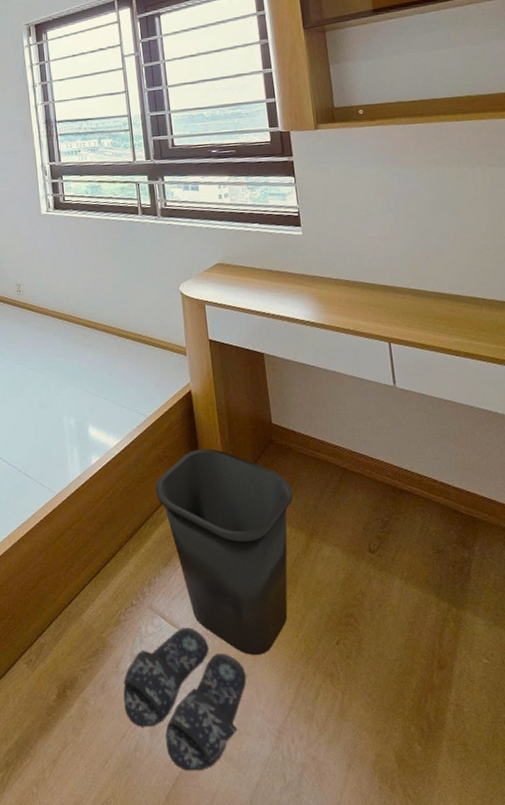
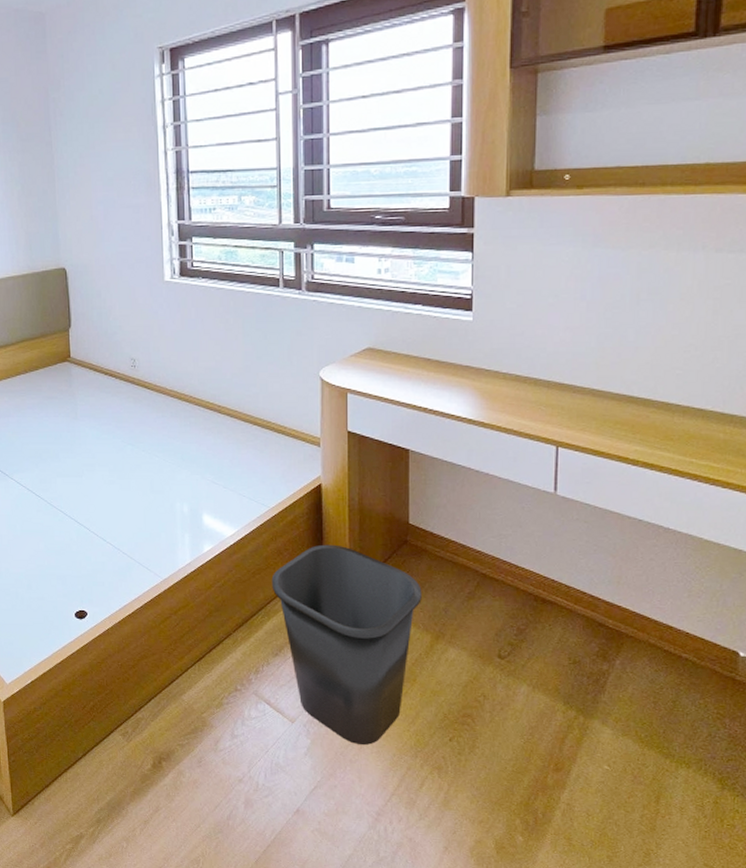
slippers: present [123,627,246,771] -> none [220,714,349,841]

